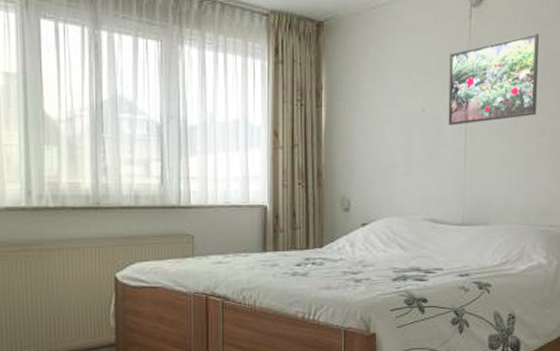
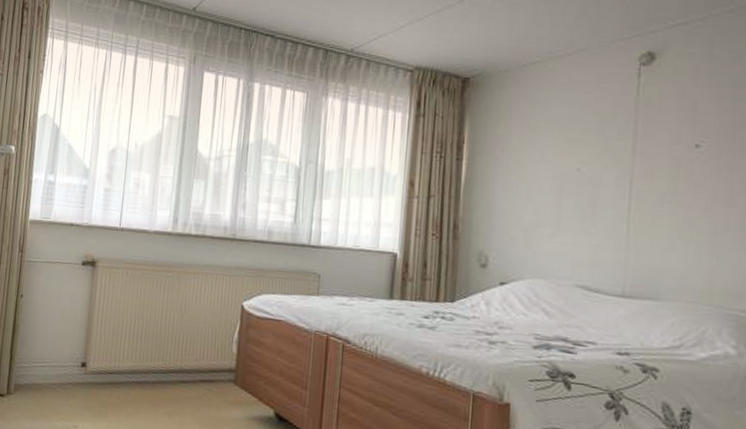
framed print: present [448,33,540,126] -> none [608,93,728,188]

